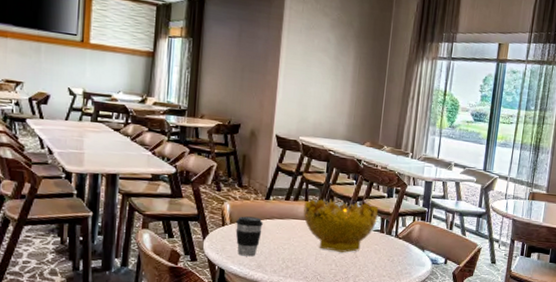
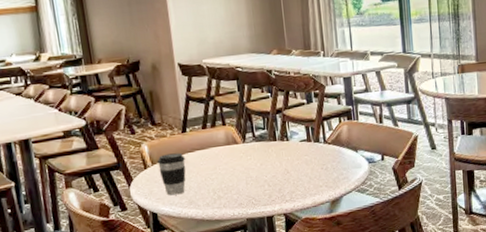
decorative bowl: present [303,199,379,253] -> none [222,114,302,172]

